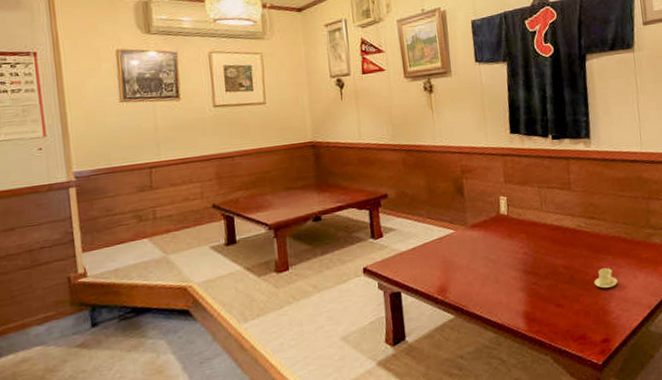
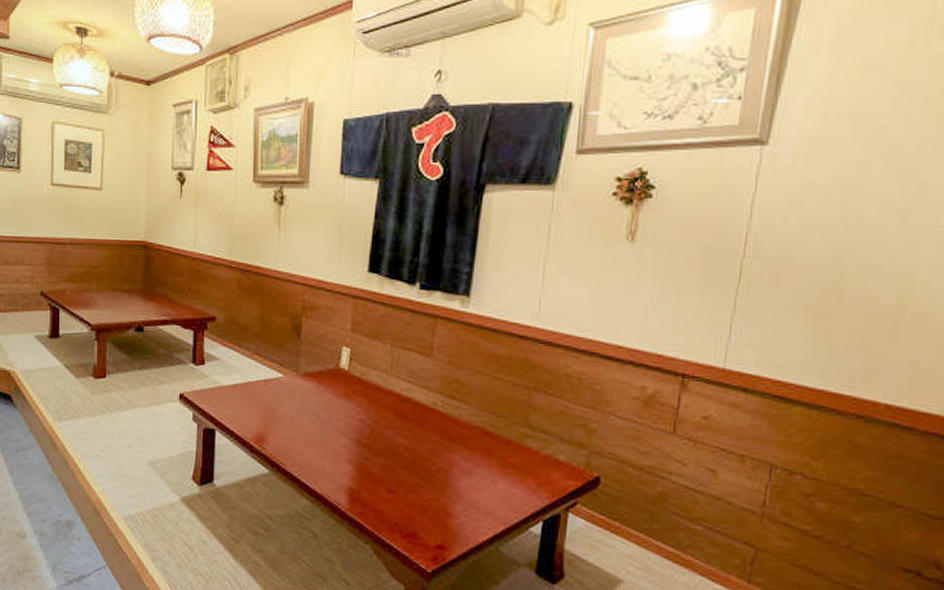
cup and saucer: present [593,268,618,288] -> none [439,461,471,487]

